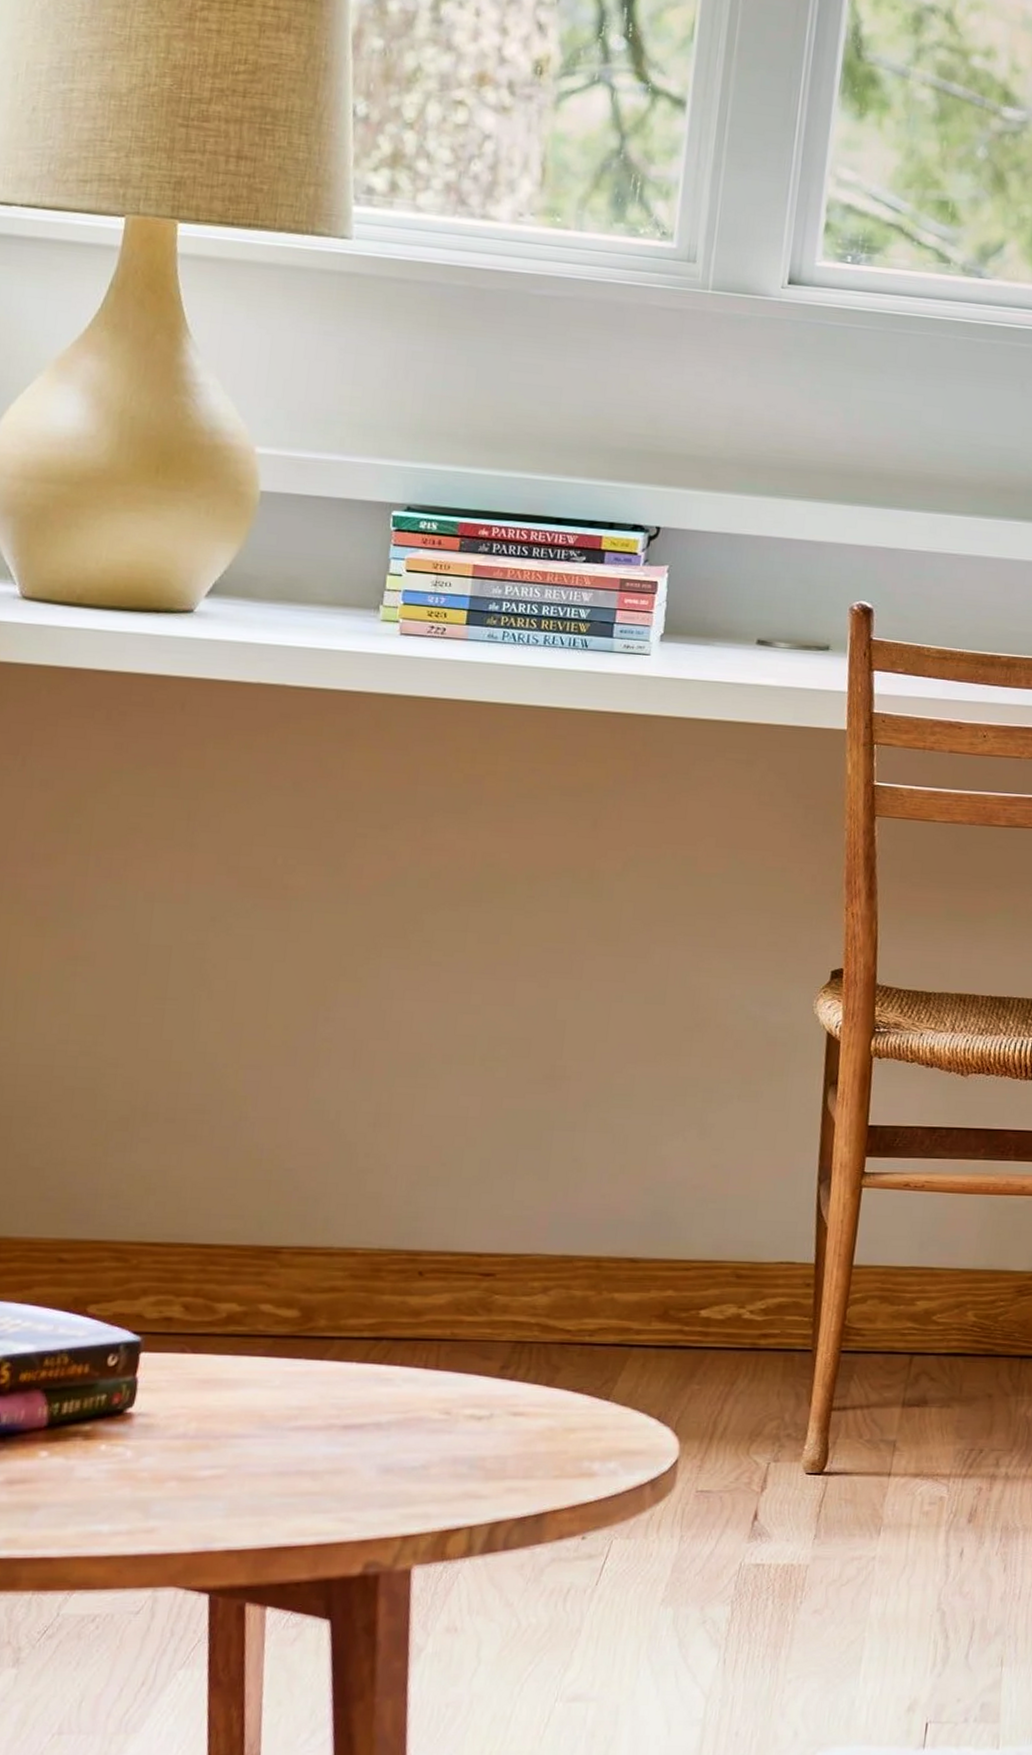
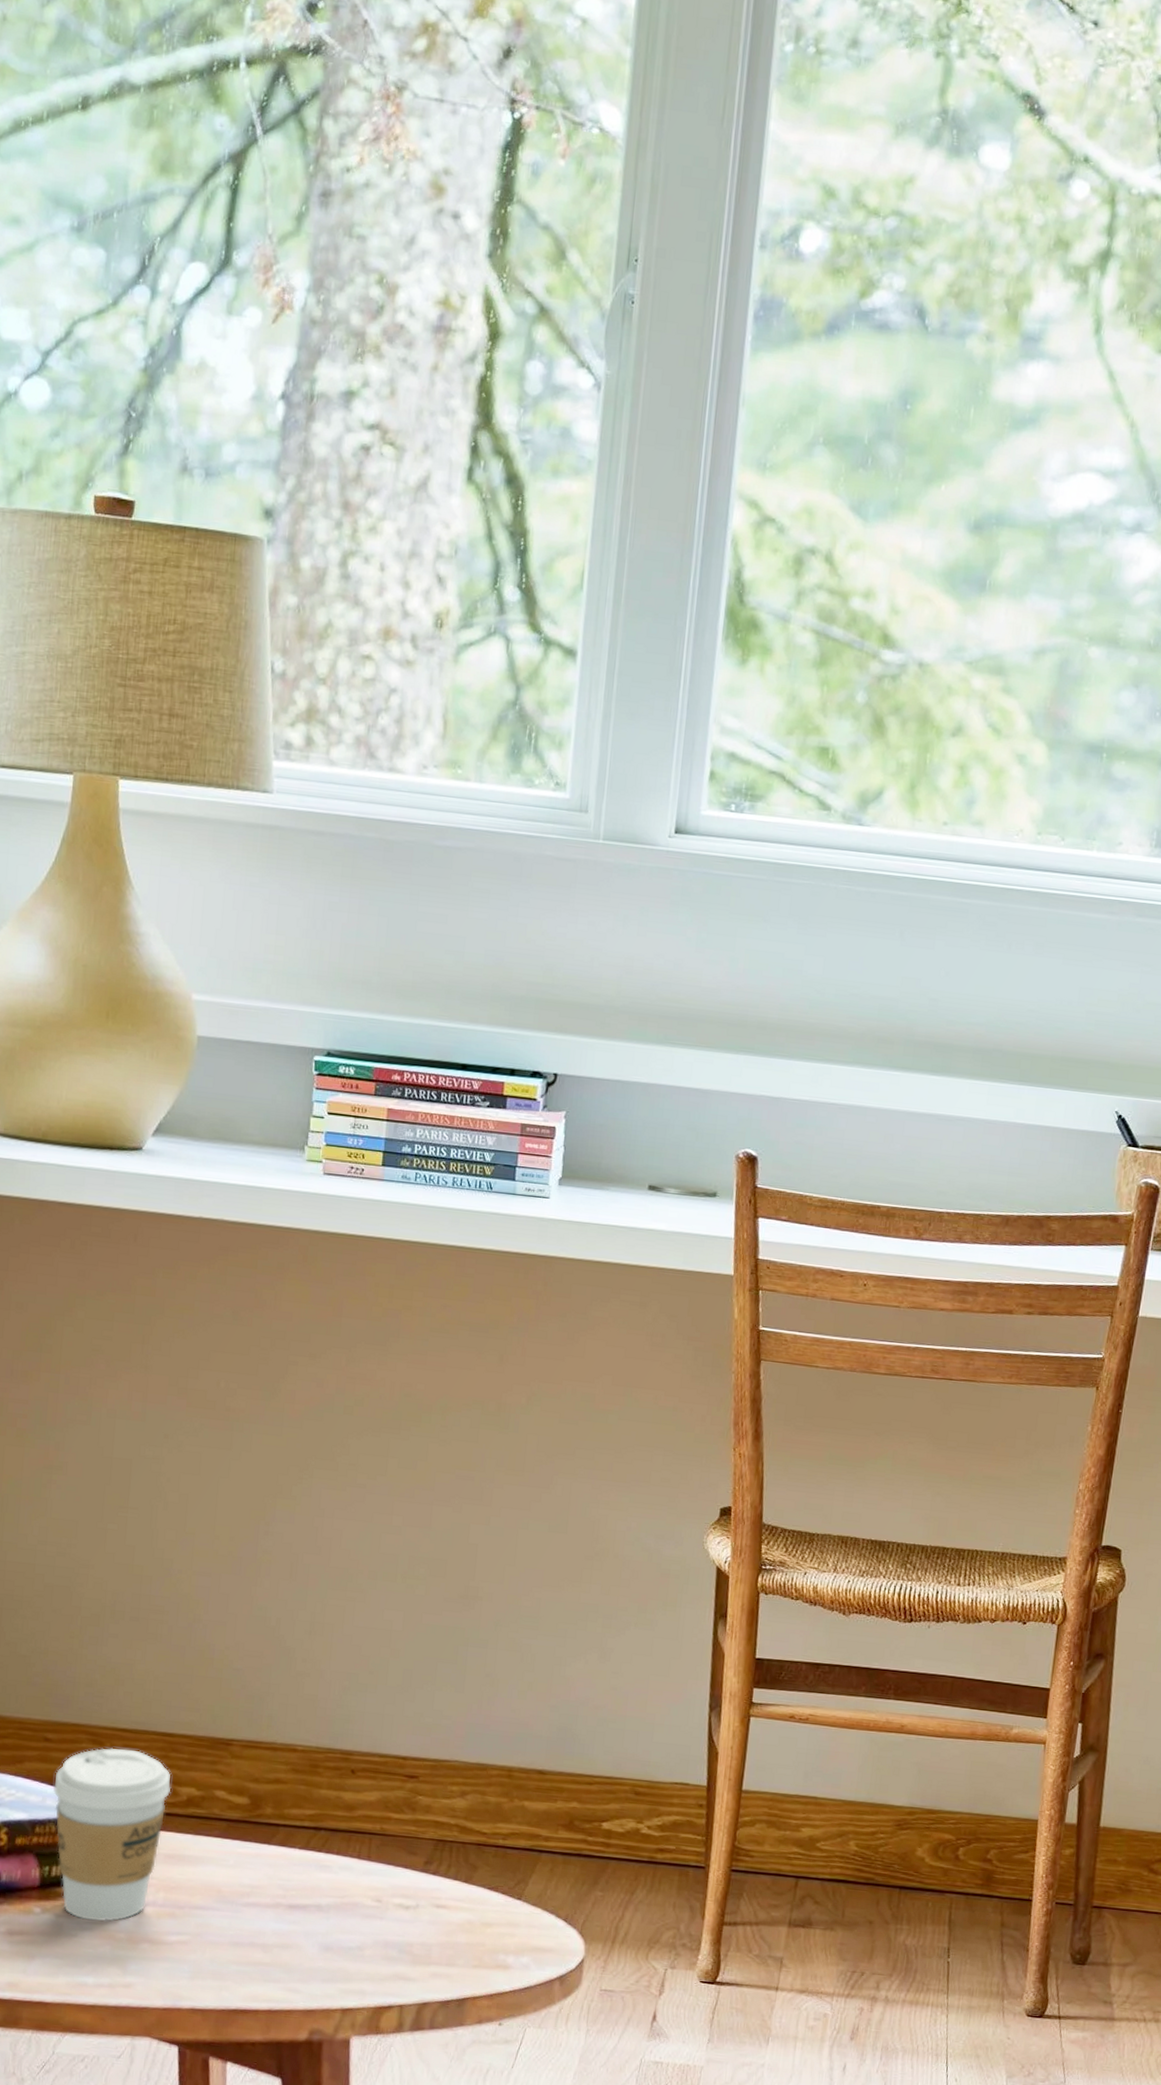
coffee cup: none [66,1264,209,1461] -> present [52,1747,172,1922]

